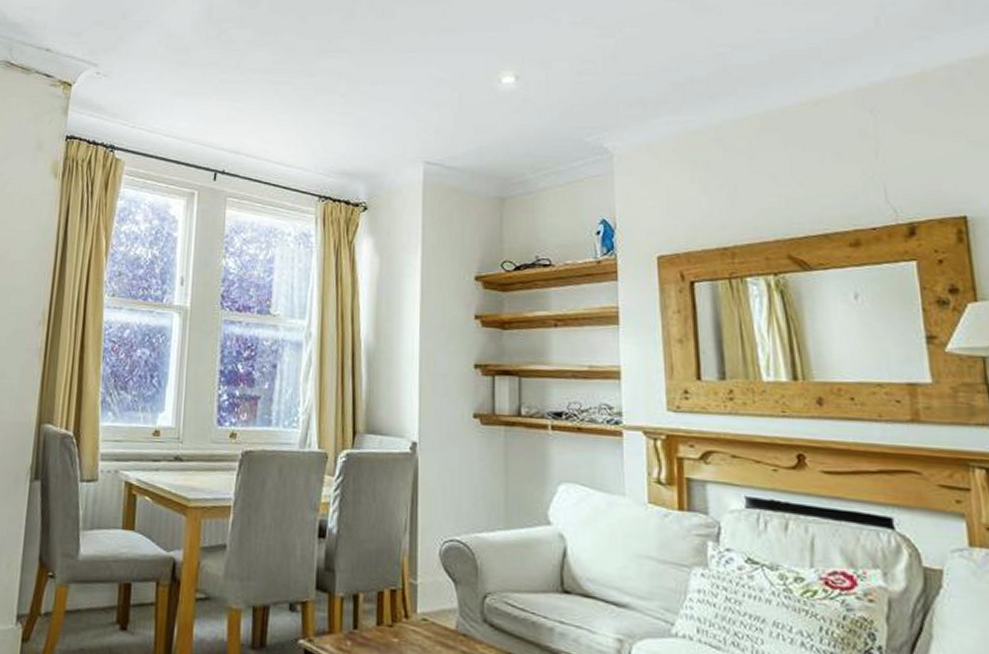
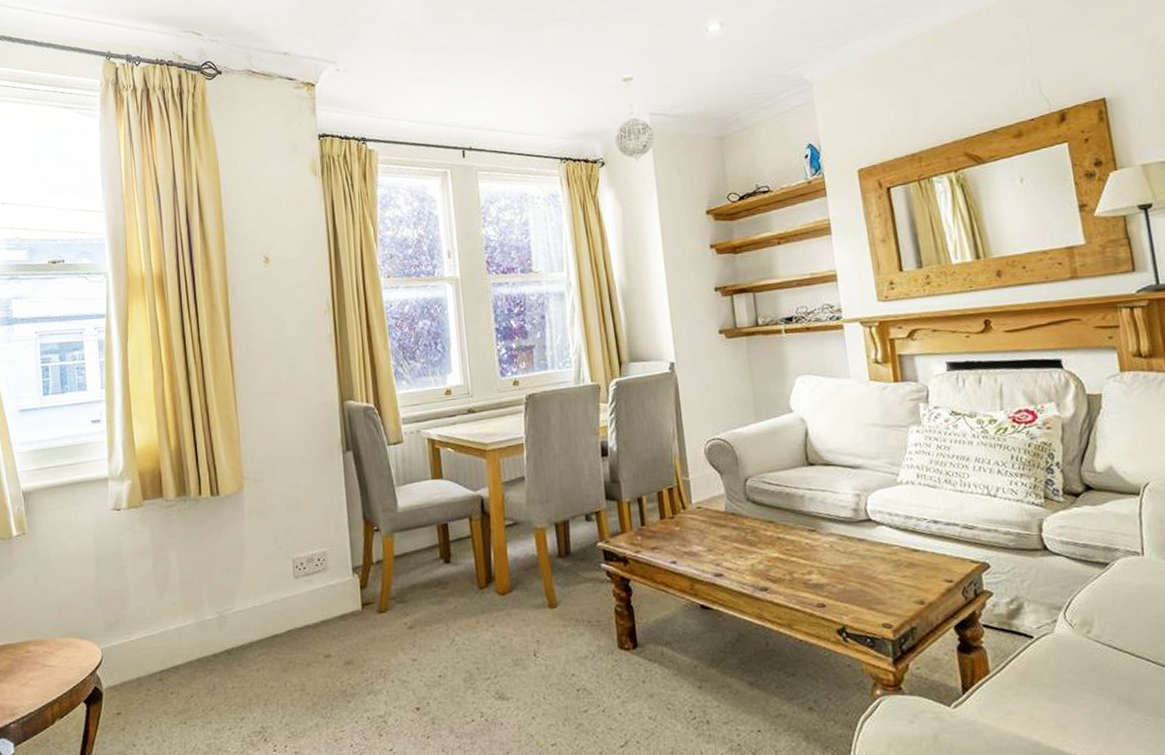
pendant light: none [381,116,428,212] -> present [614,73,656,162]

